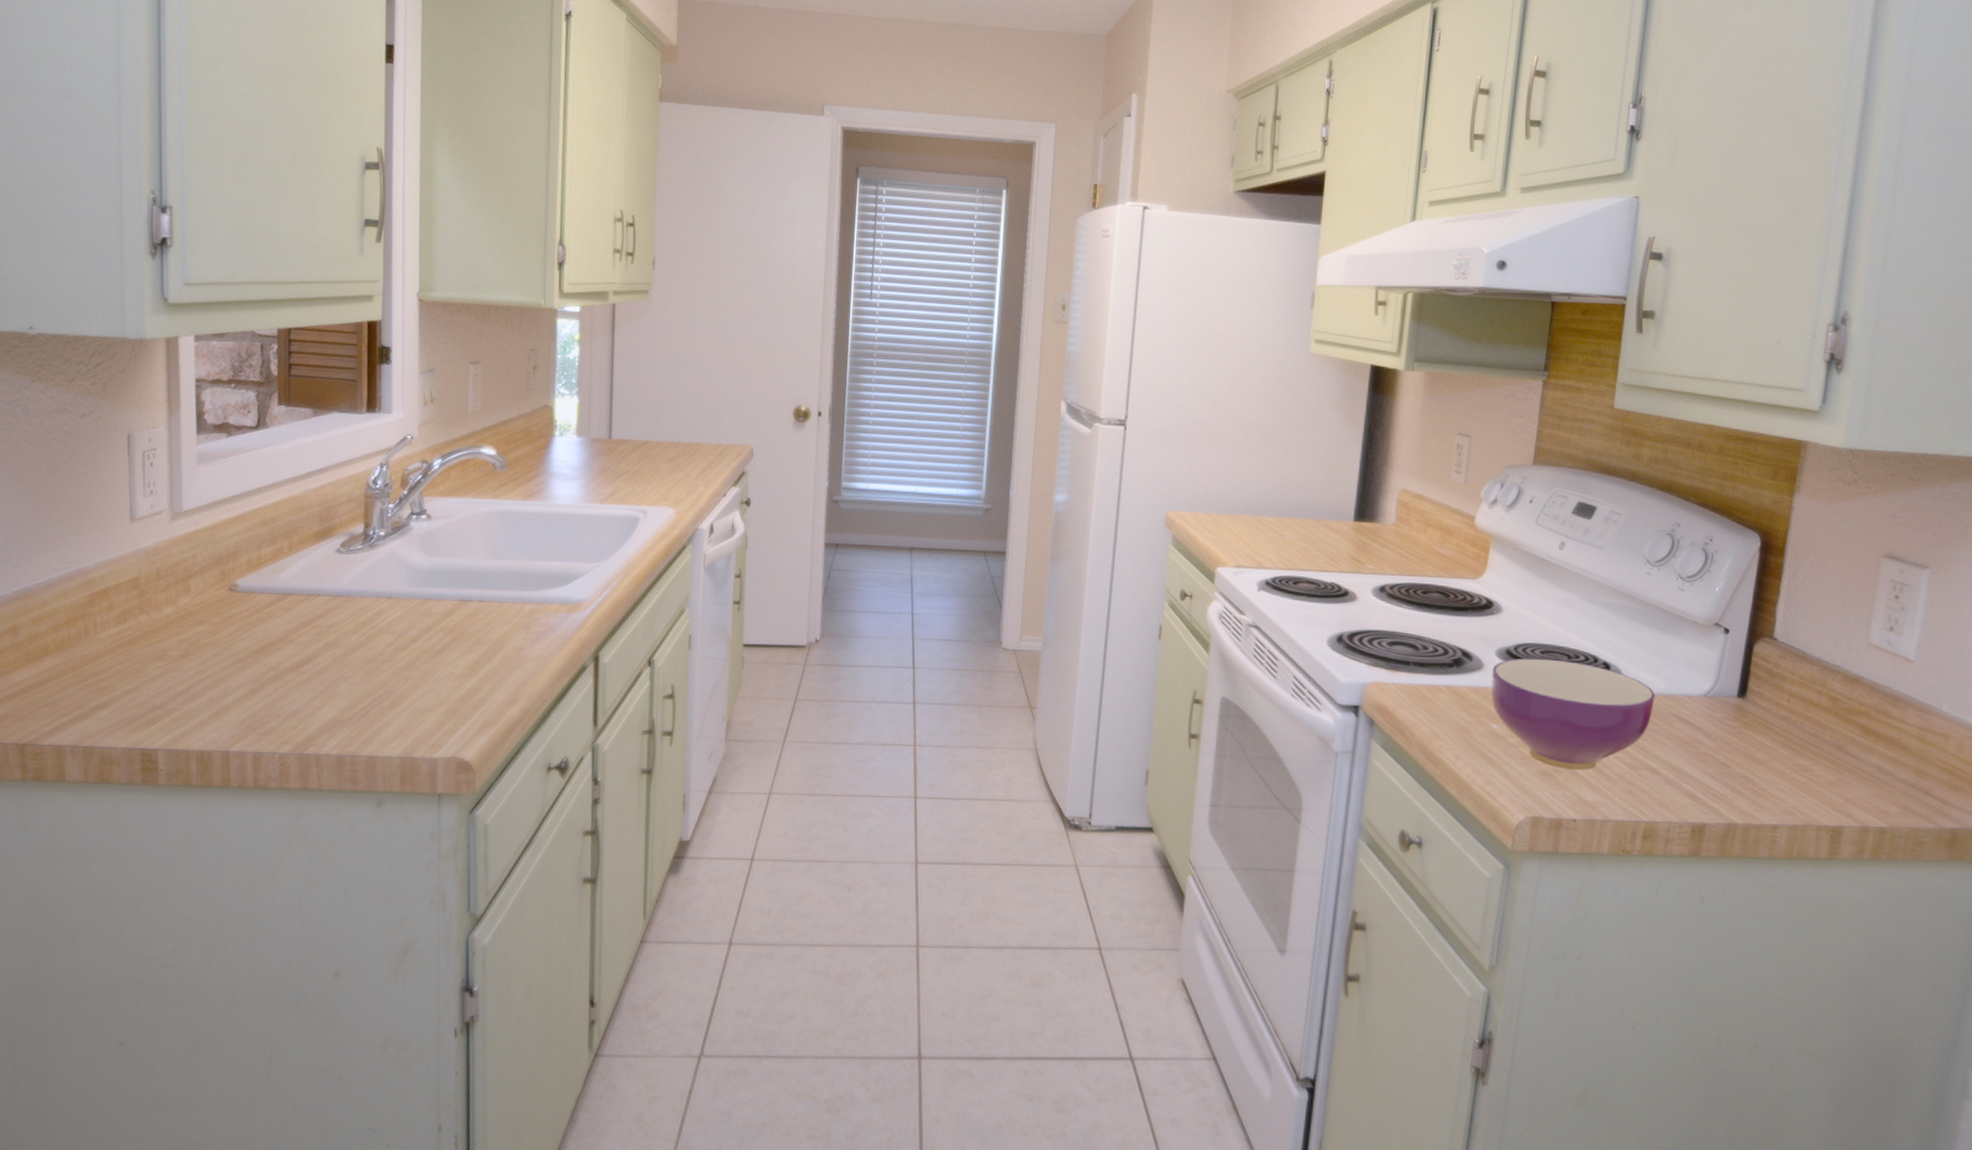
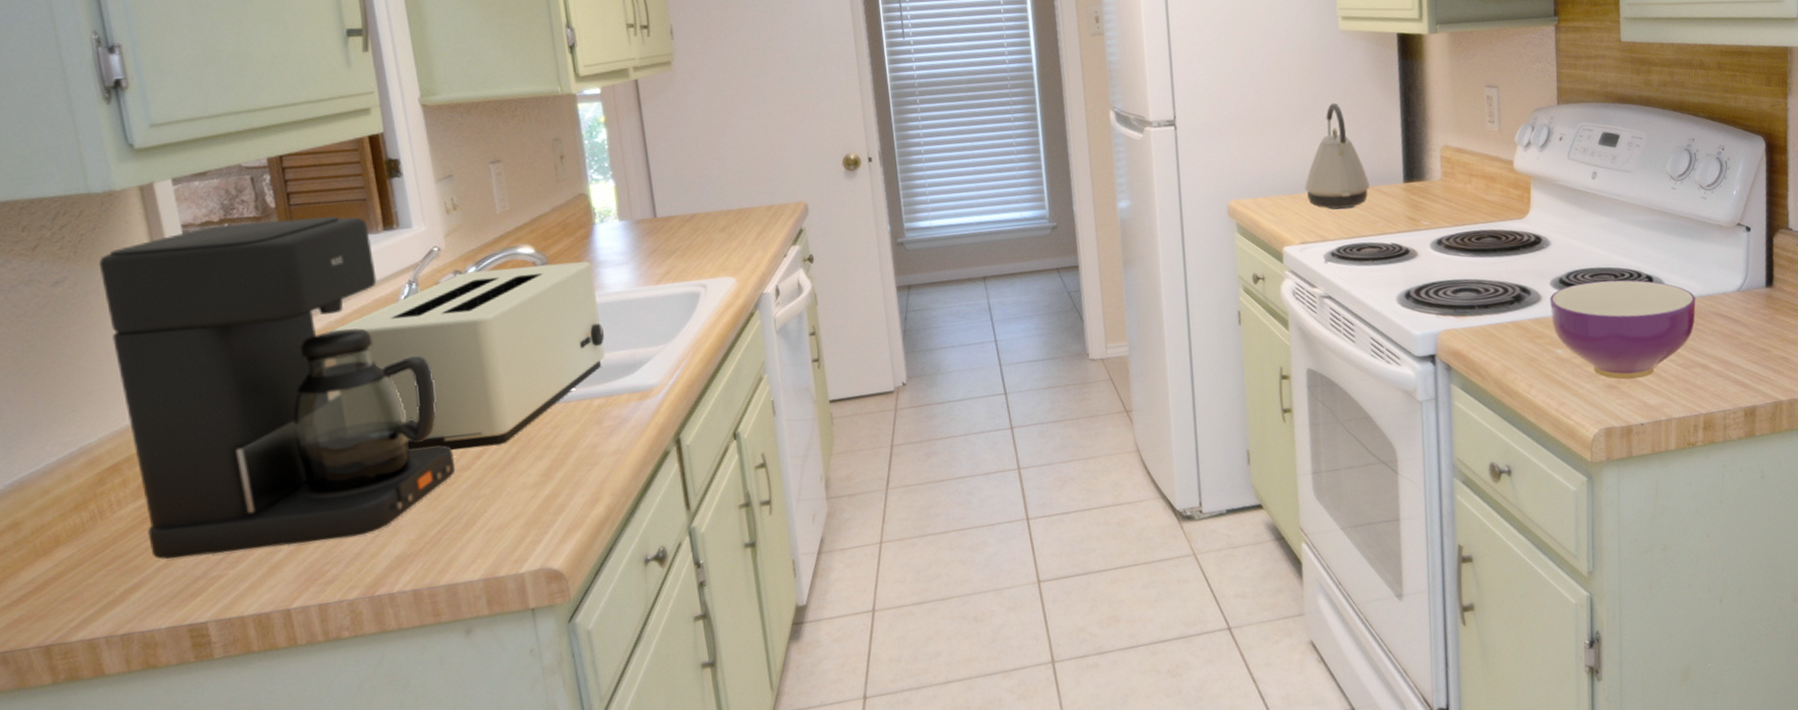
coffee maker: none [121,384,394,695] -> present [98,216,456,560]
toaster: none [306,463,546,632] -> present [331,261,604,450]
kettle: none [1248,427,1317,538] -> present [1304,102,1370,209]

